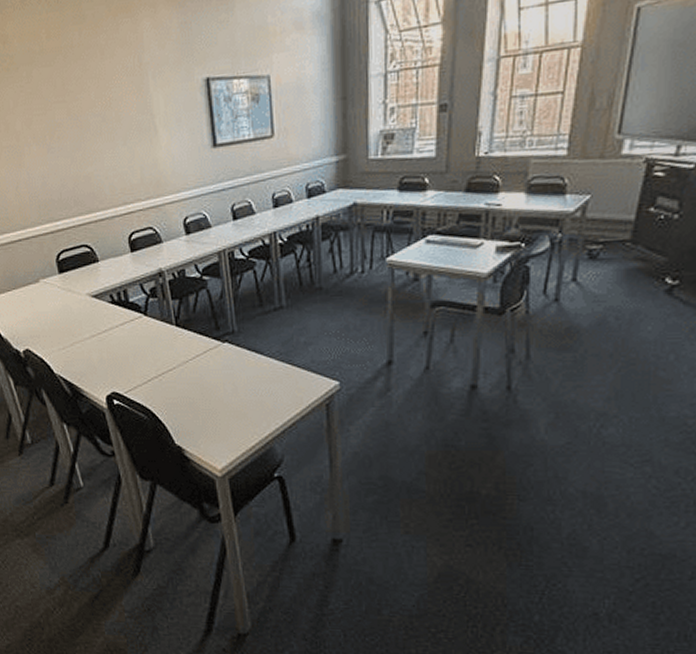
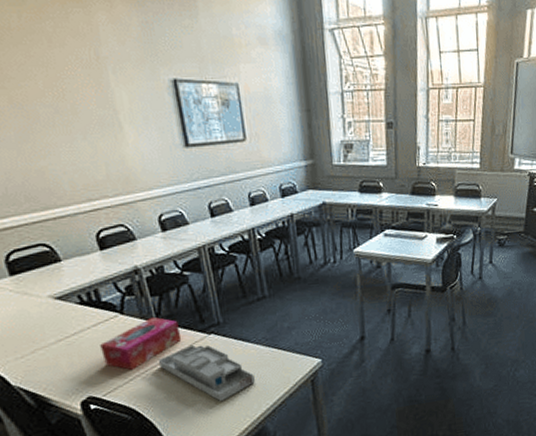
tissue box: none [125,321,197,372] -> present [100,317,182,371]
desk organizer: none [174,351,267,415] -> present [157,344,256,402]

